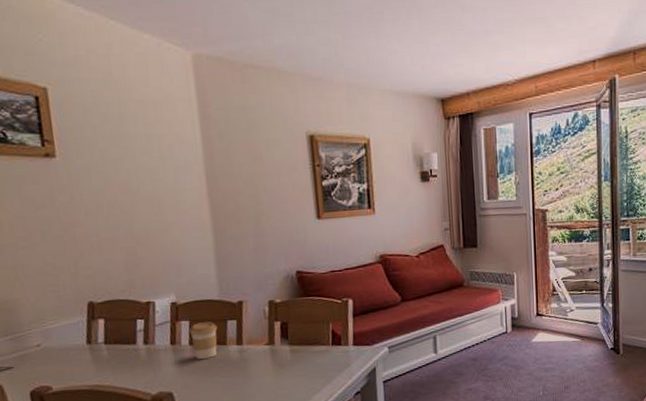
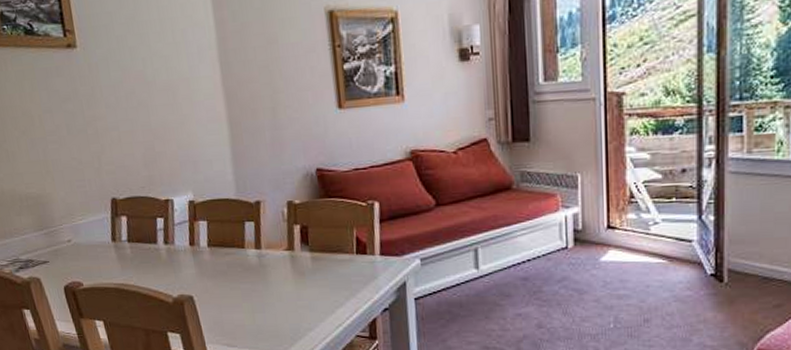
coffee cup: present [190,322,218,360] -> none [208,223,236,263]

